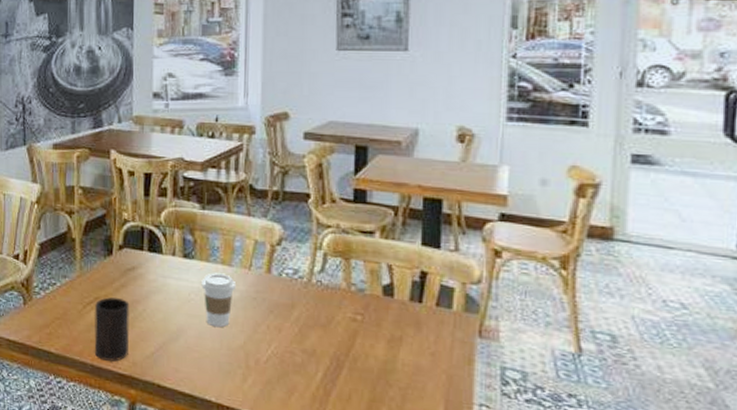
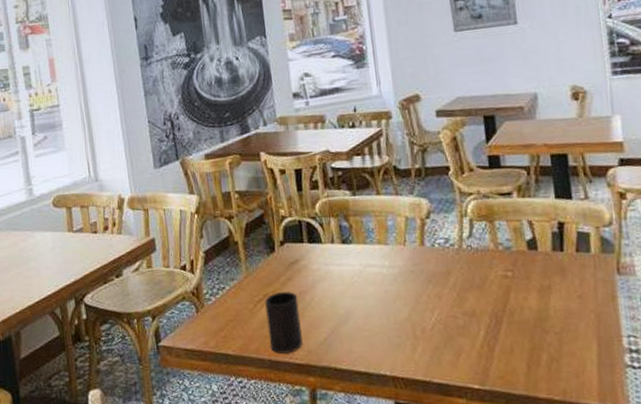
coffee cup: present [201,273,235,328] -> none [361,253,394,305]

